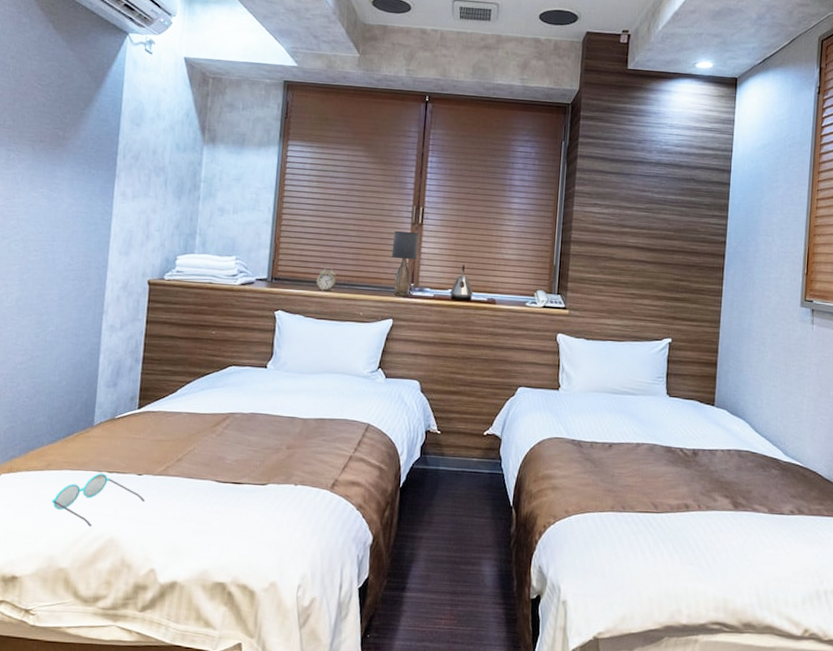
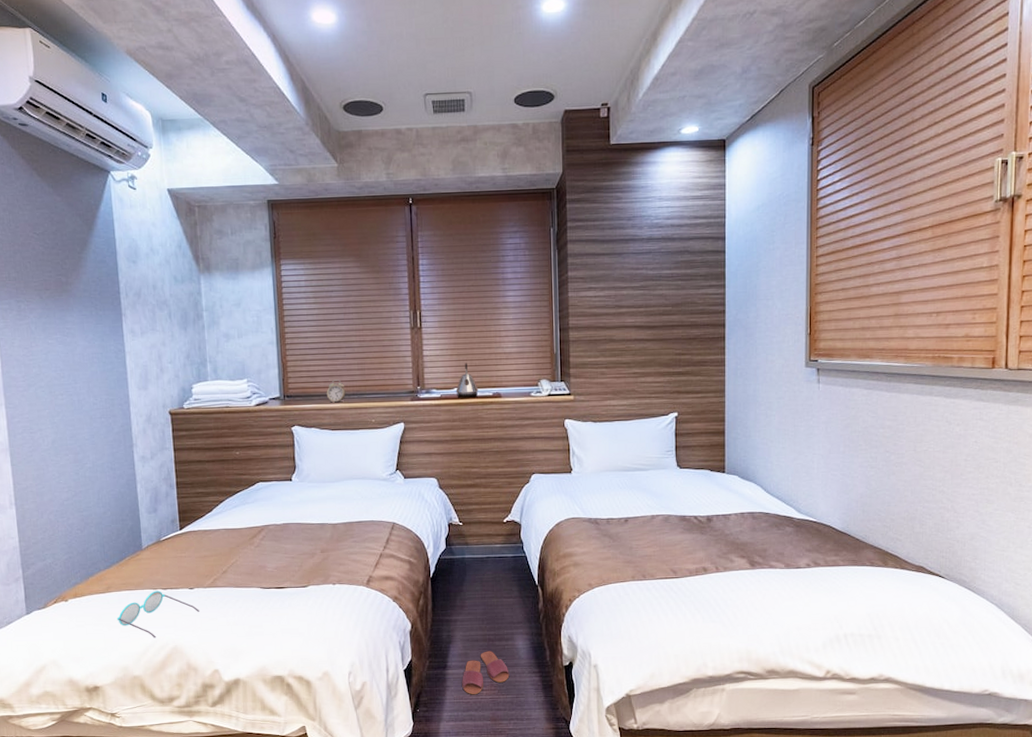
table lamp: present [391,231,419,297] -> none [394,336,421,400]
slippers: none [419,575,472,624] -> present [462,651,510,695]

